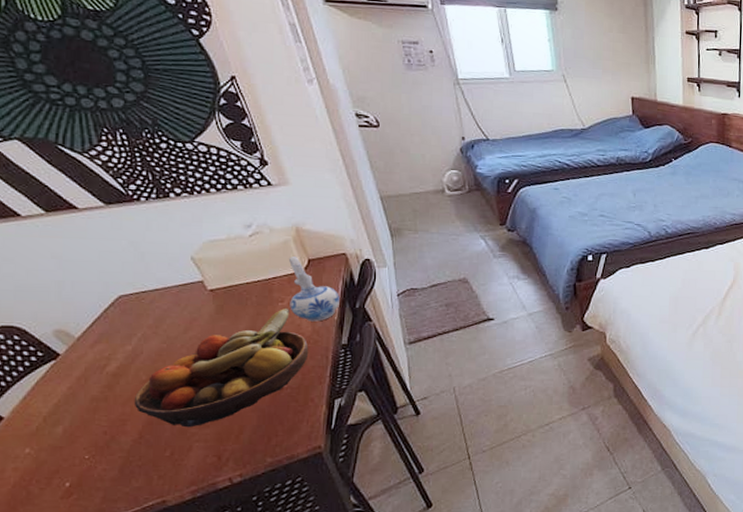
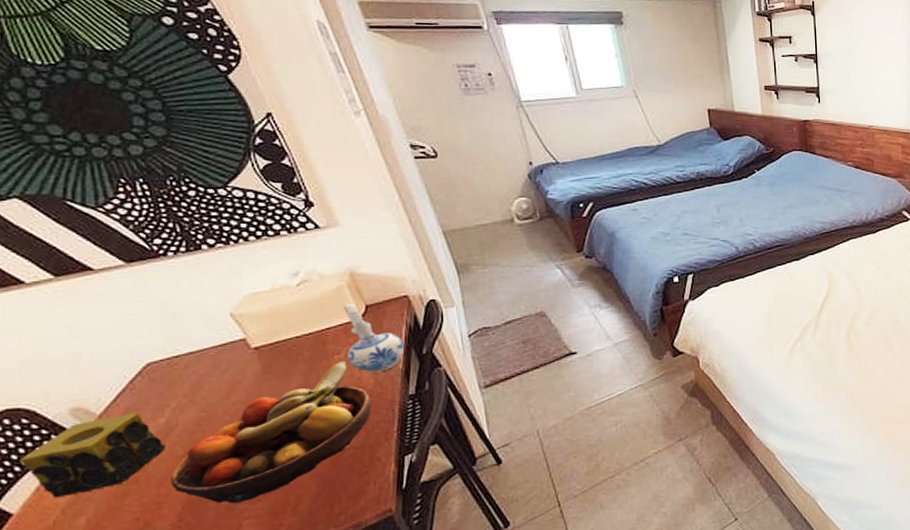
candle: none [11,338,131,408] -> present [20,412,166,498]

